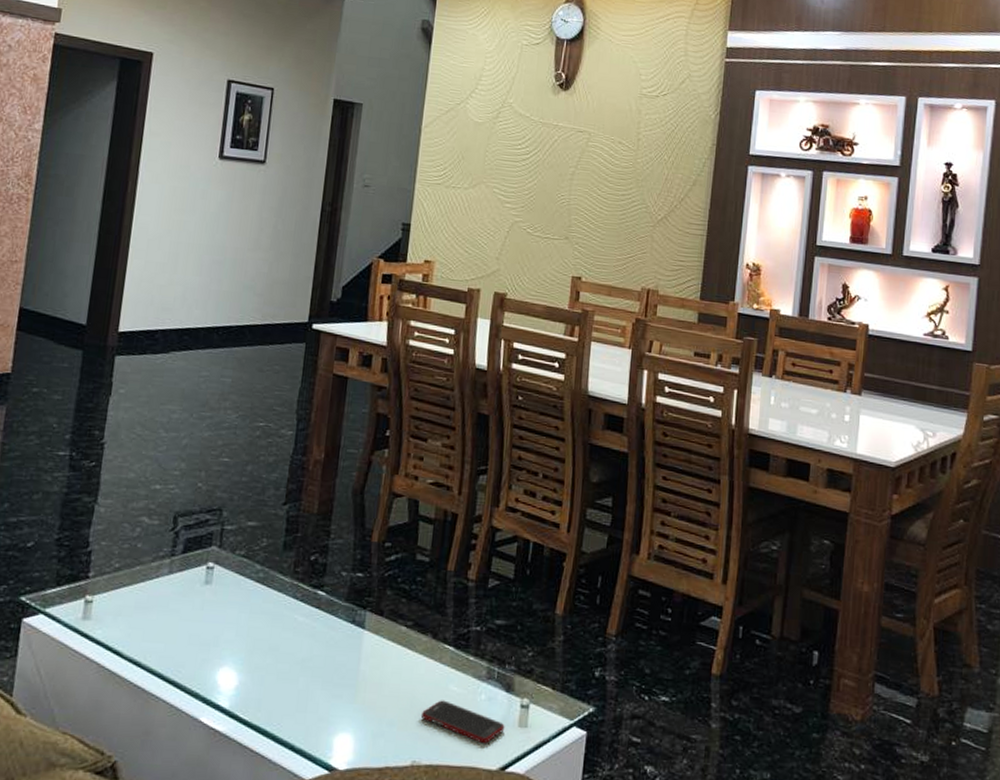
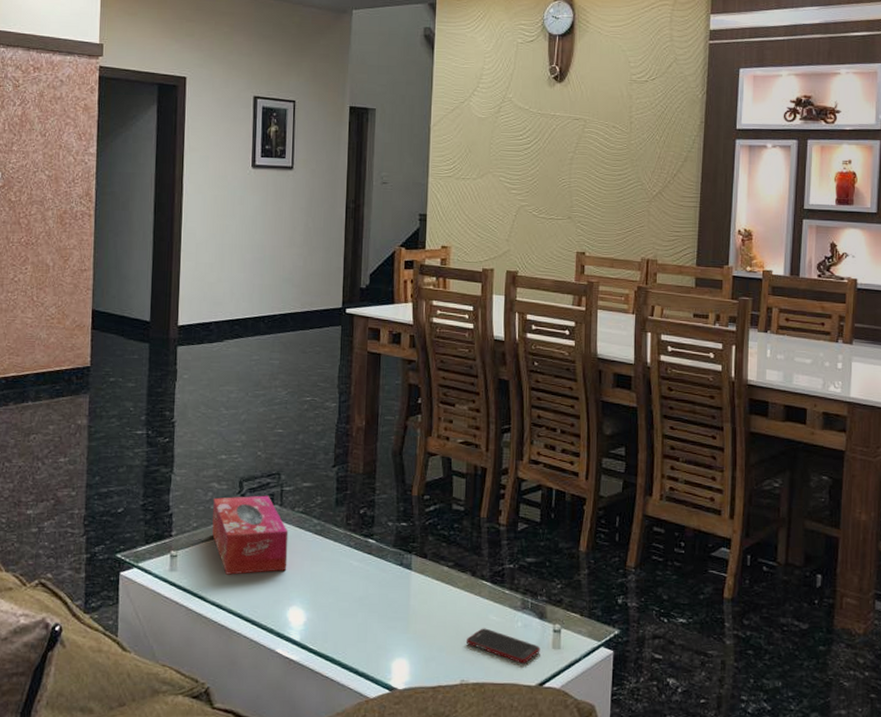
tissue box: none [136,534,226,627] -> present [212,495,289,575]

